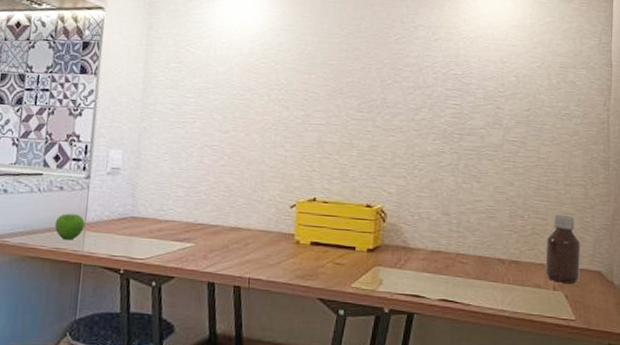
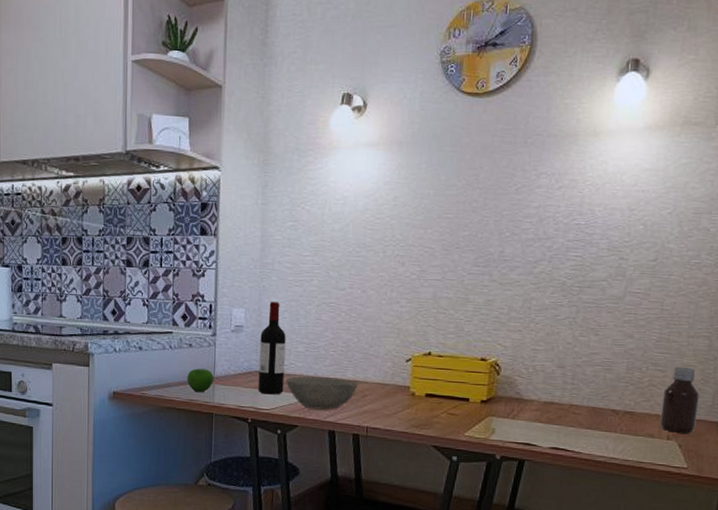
wine bottle: none [132,143,166,243] -> present [258,302,286,395]
bowl: none [164,221,241,260] -> present [286,375,358,410]

